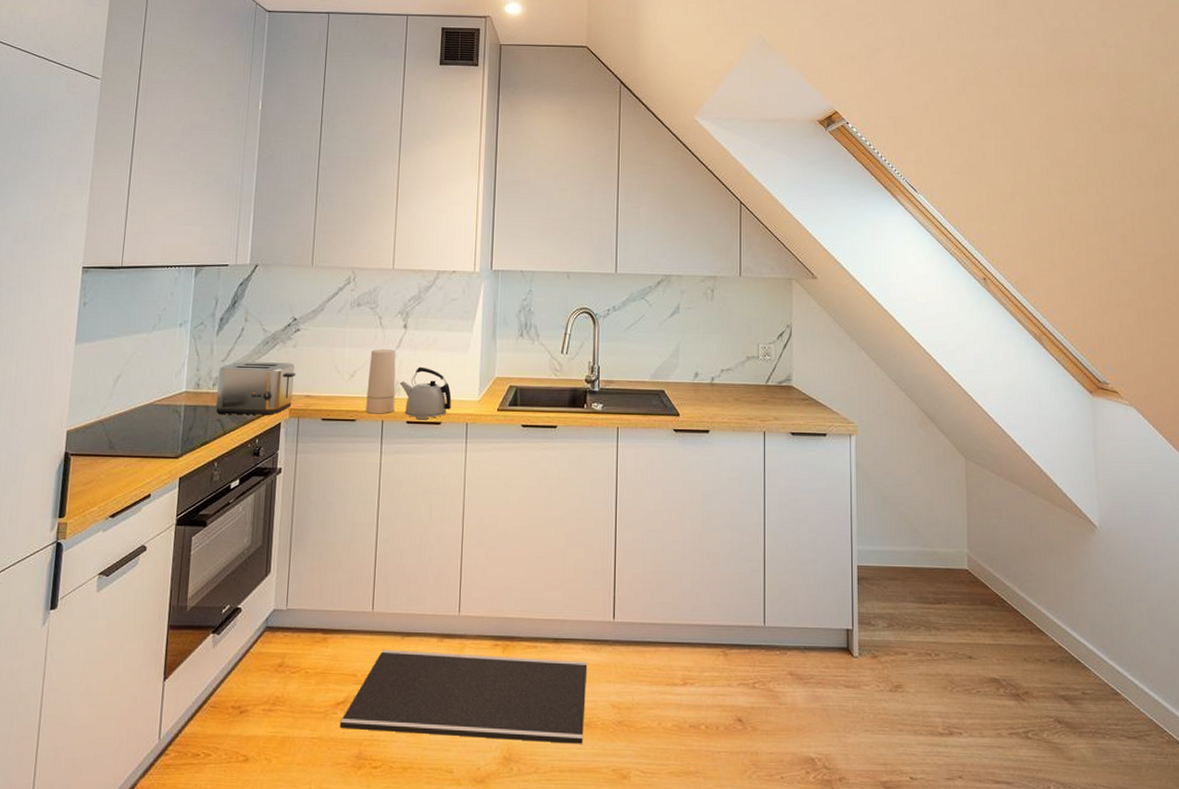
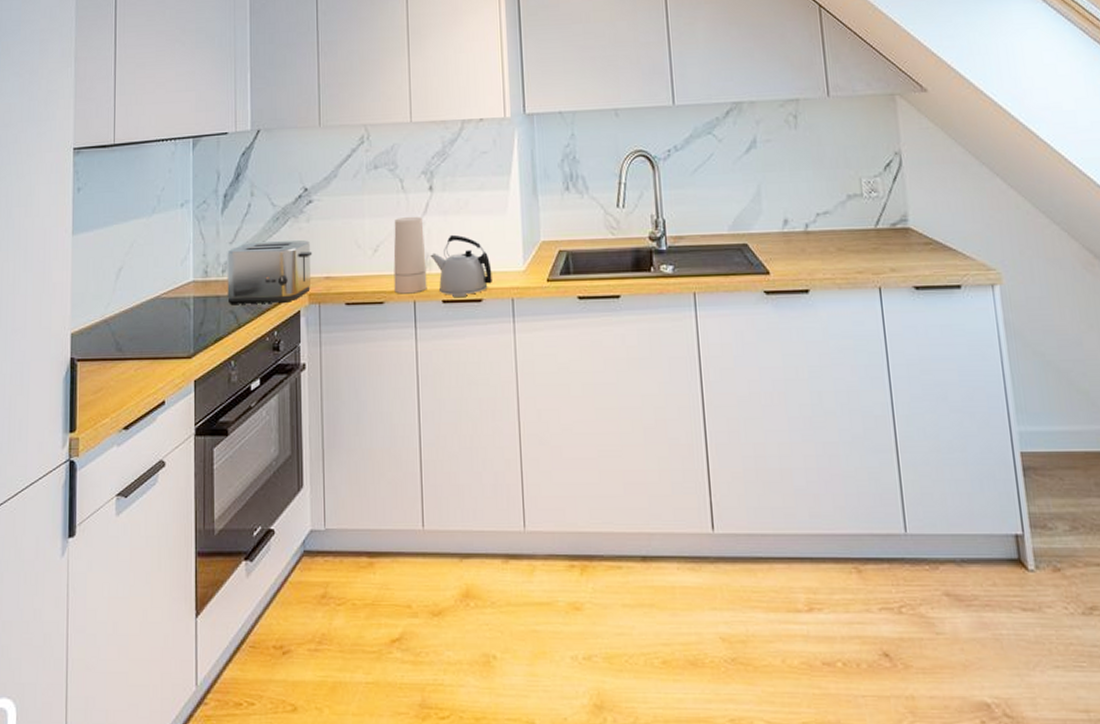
door mat: present [339,649,588,744] -> none [397,574,690,688]

